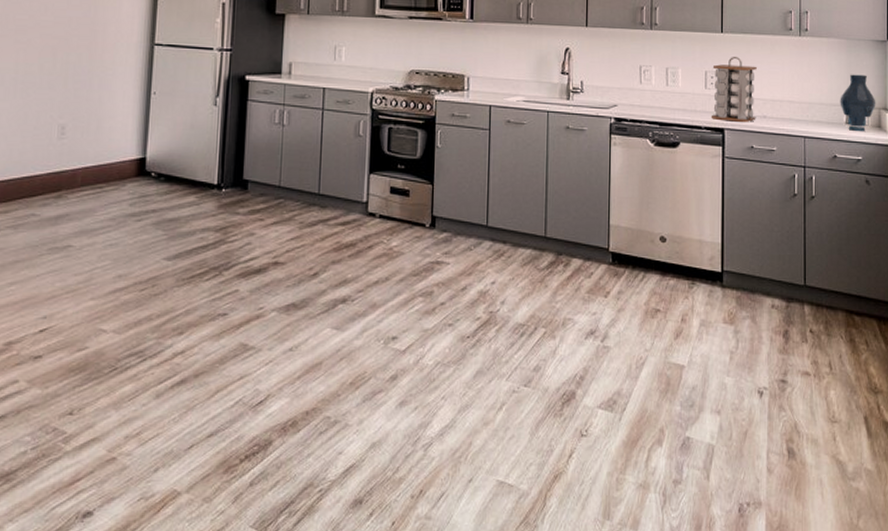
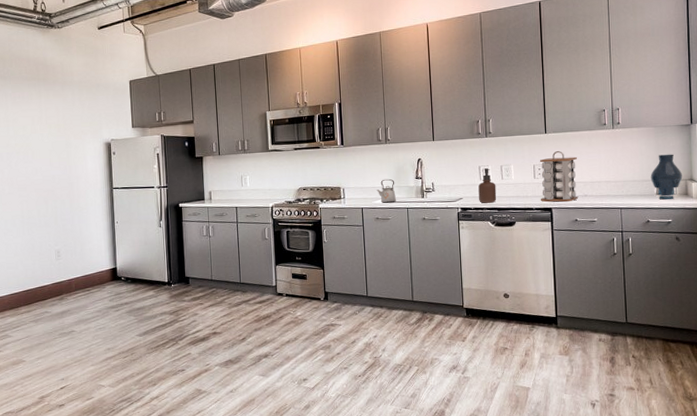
kettle: none [511,70,535,103] -> present [377,179,396,204]
soap dispenser: none [637,69,659,115] -> present [478,168,497,203]

